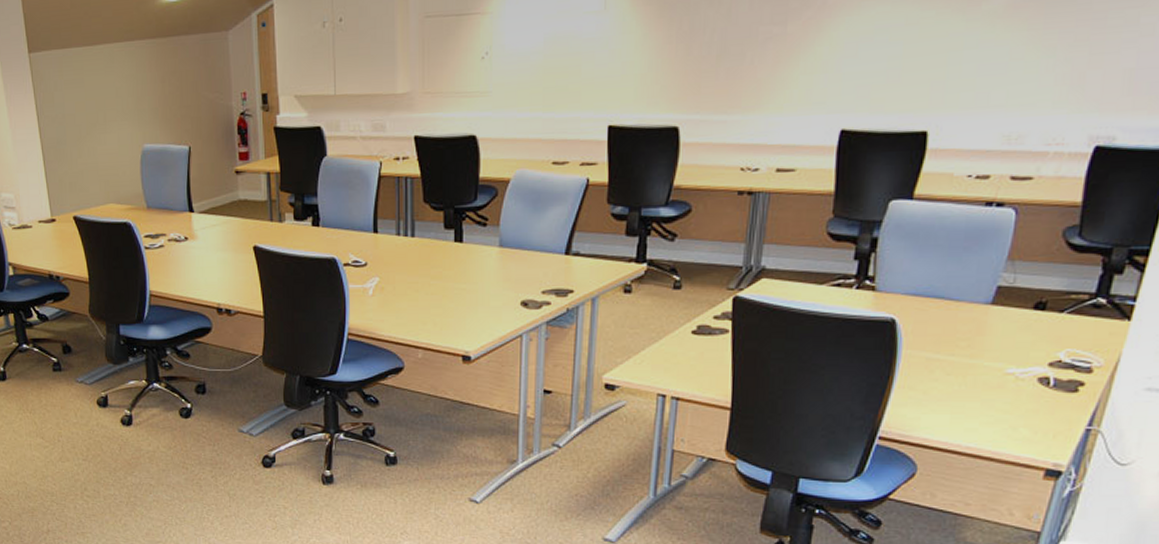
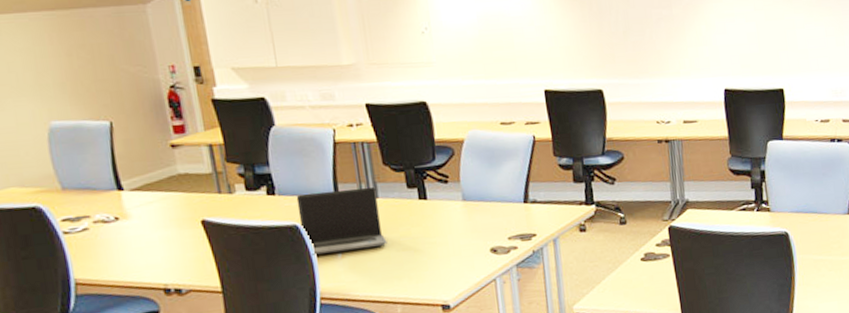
laptop computer: none [338,224,417,290] -> present [296,186,387,255]

